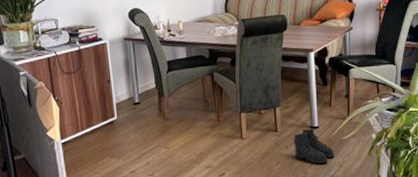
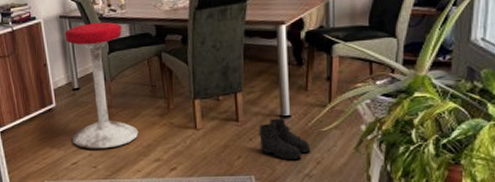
stool: none [128,44,192,158] -> present [64,22,139,149]

